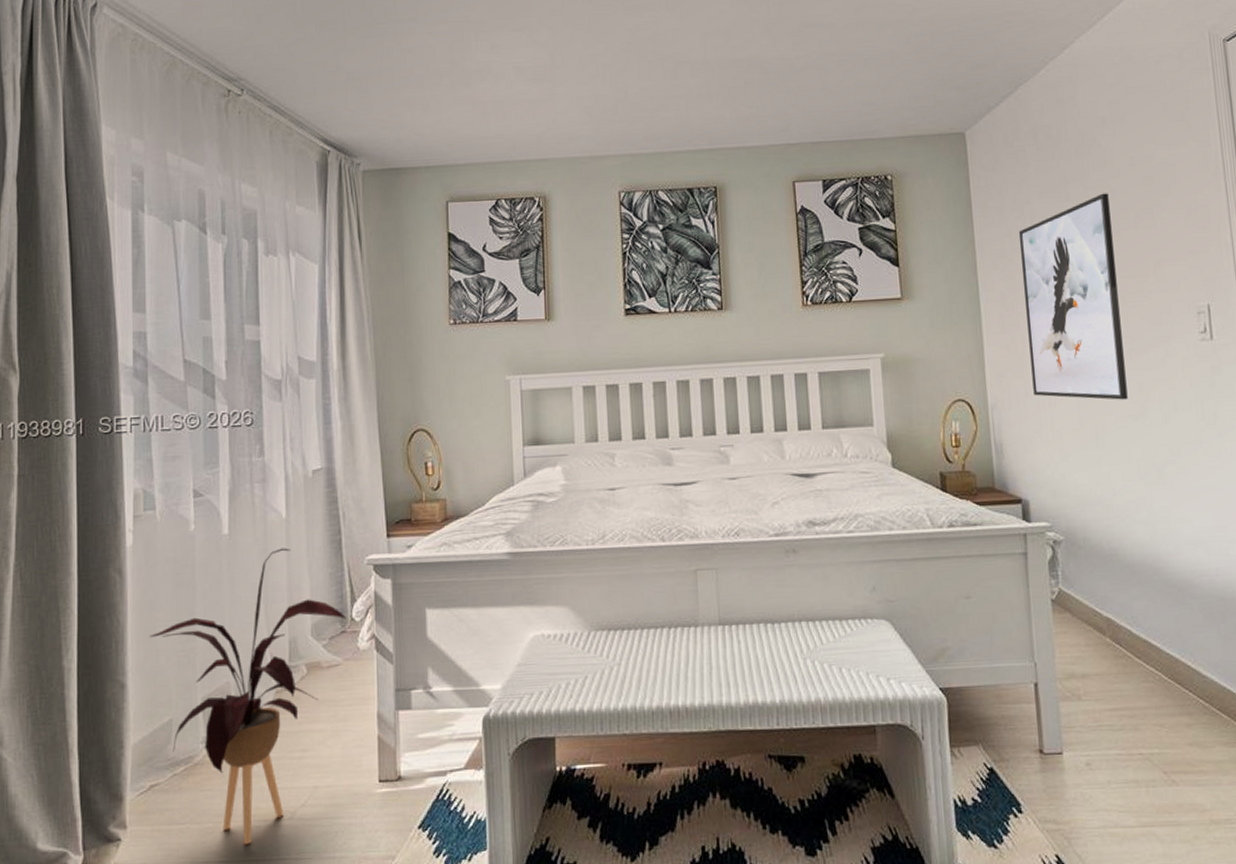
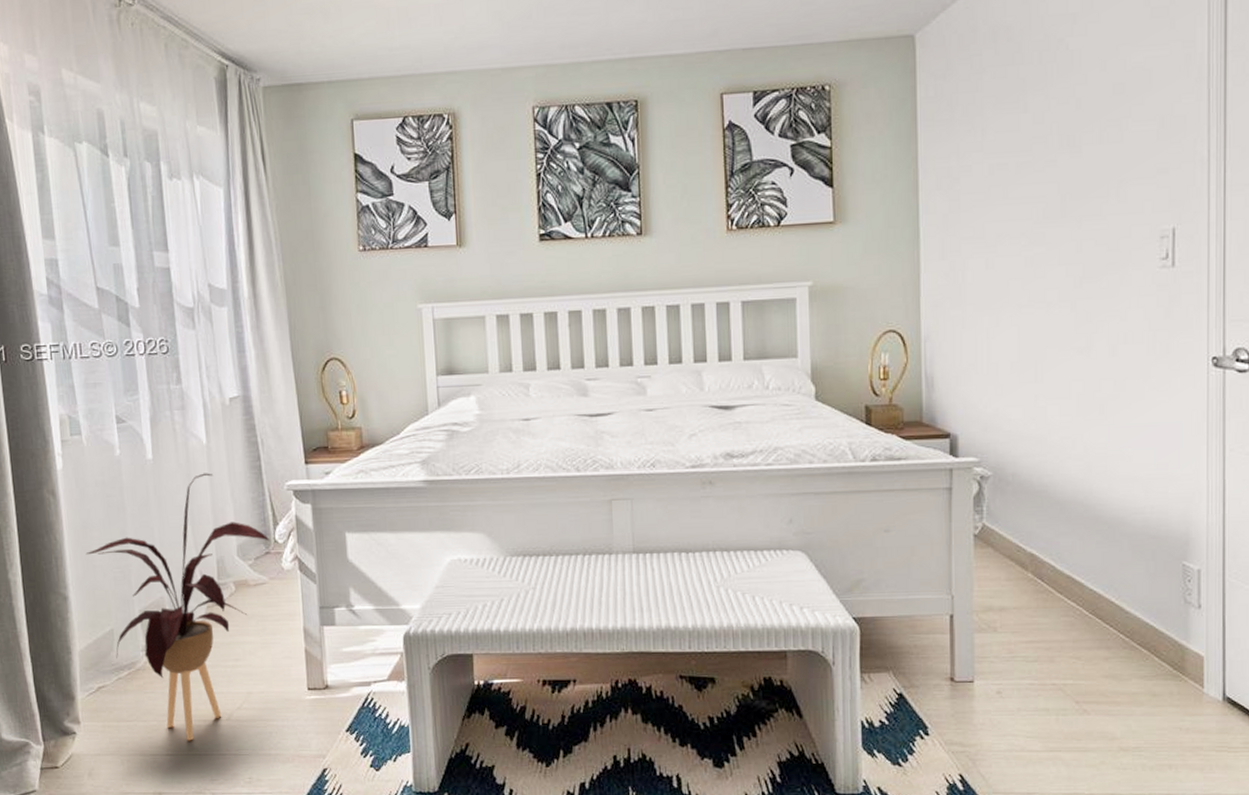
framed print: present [1018,193,1128,400] -> none [967,103,1074,332]

